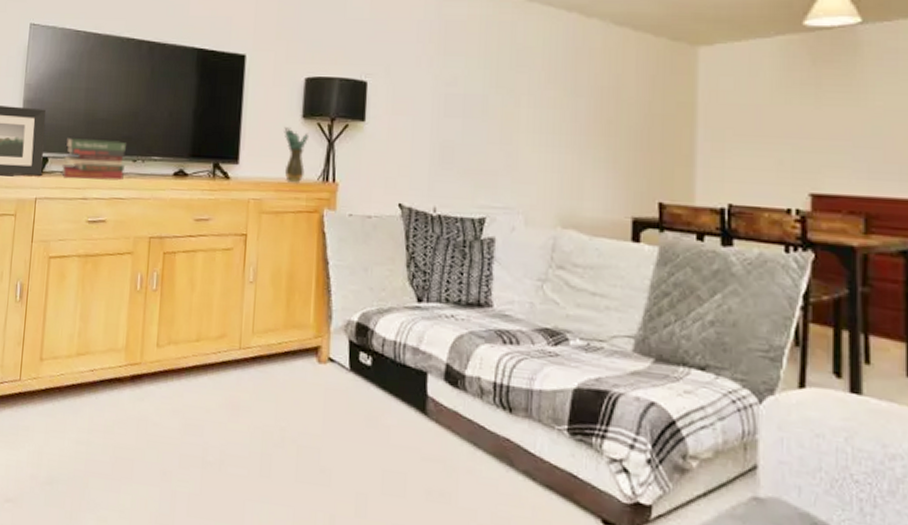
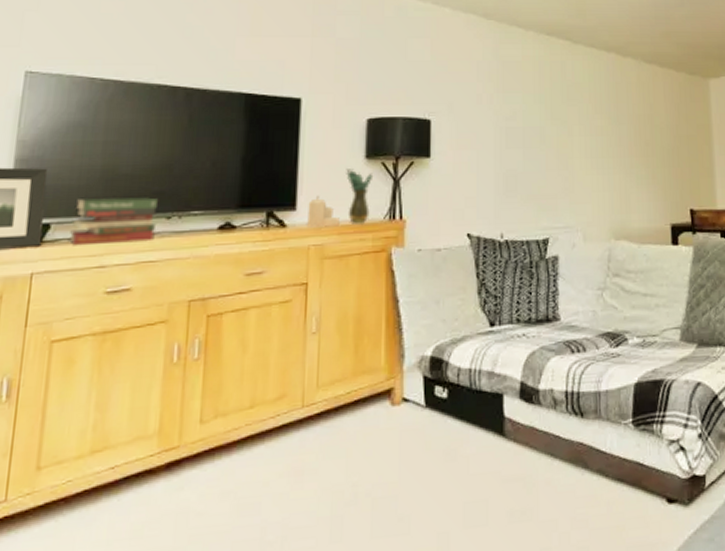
candle: none [248,151,277,183] -> present [307,195,340,228]

